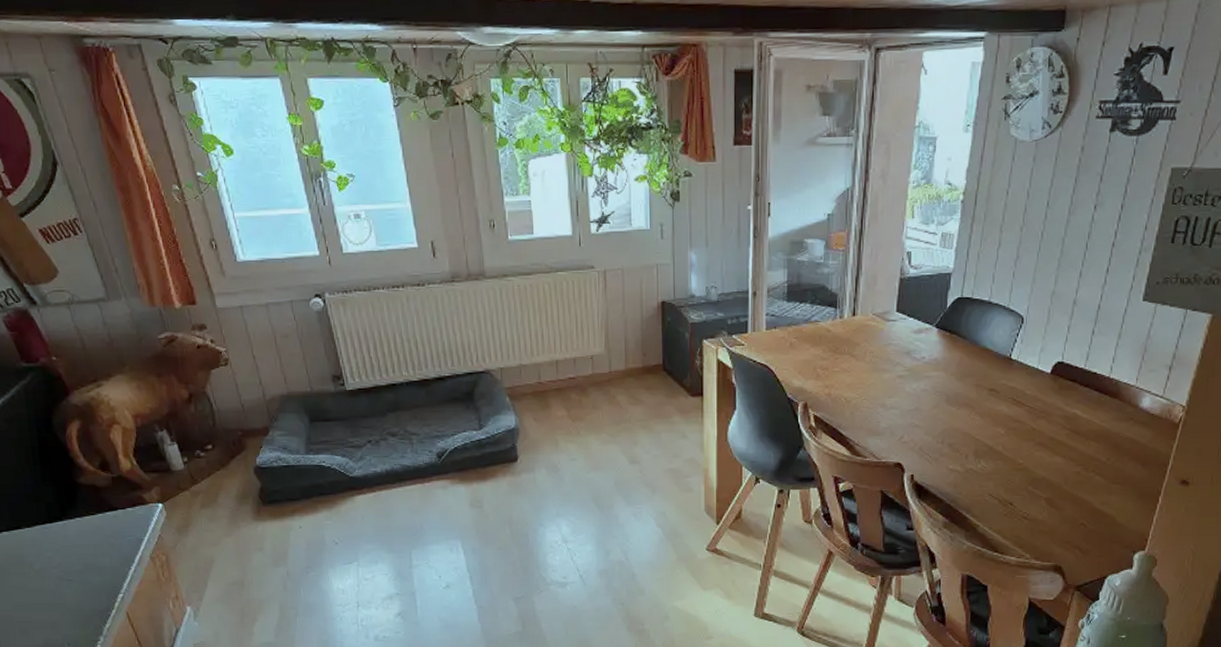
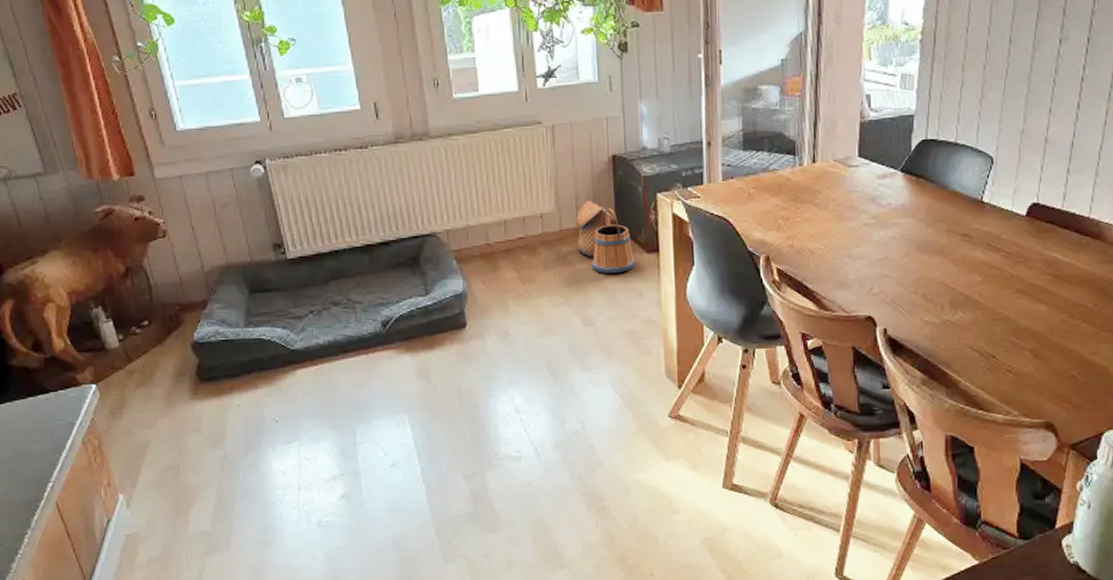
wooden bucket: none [625,345,680,415] -> present [576,201,636,274]

